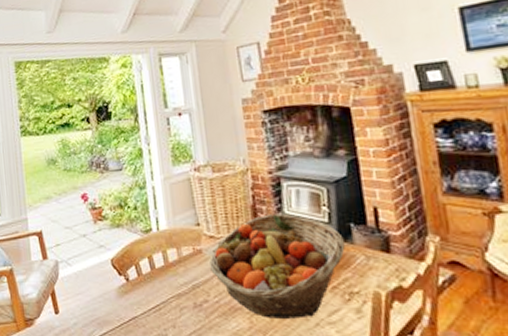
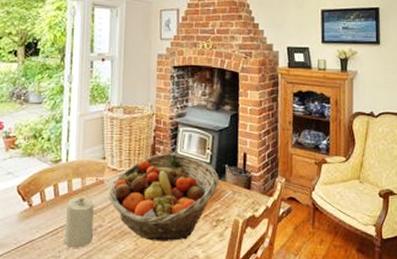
candle: none [165,268,200,326] -> present [64,196,94,248]

